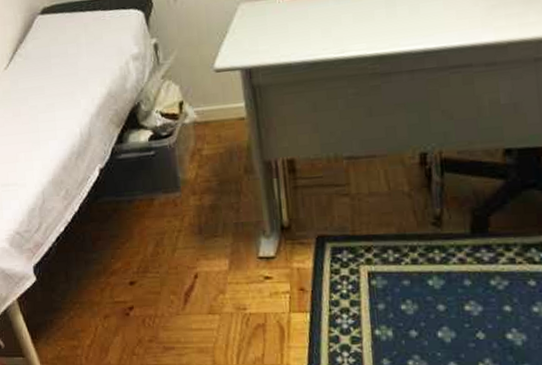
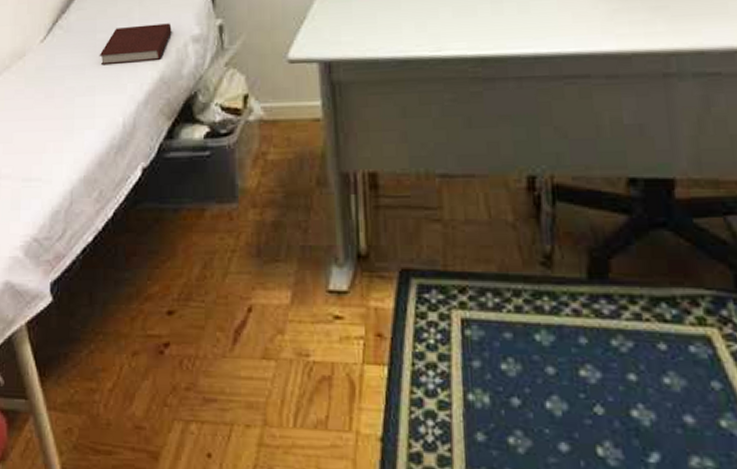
notebook: none [55,45,114,86] -> present [99,23,172,66]

